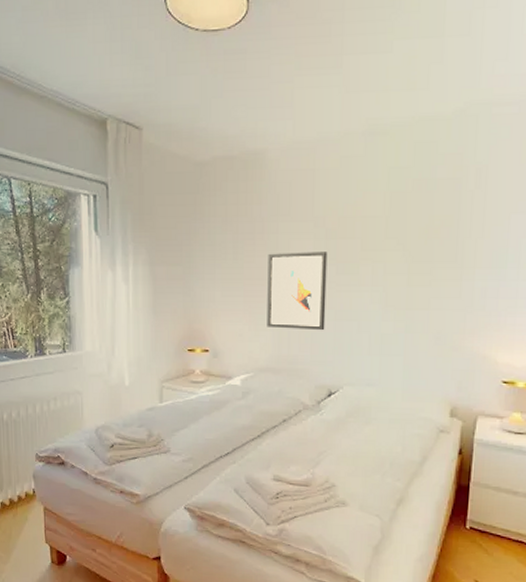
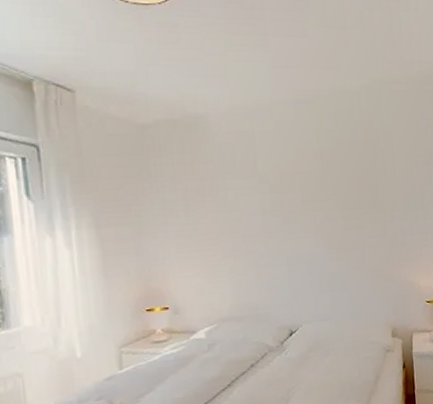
wall art: present [267,252,328,331] -> none [219,204,280,278]

